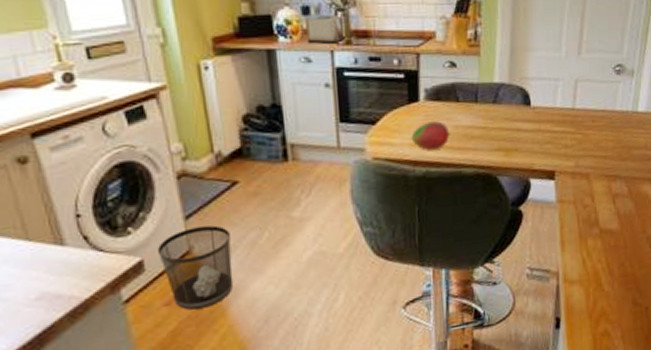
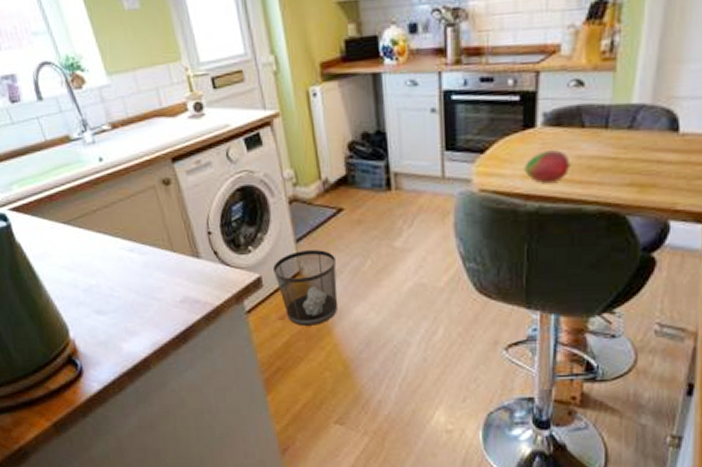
toaster: present [305,14,345,45] -> none [412,31,455,65]

